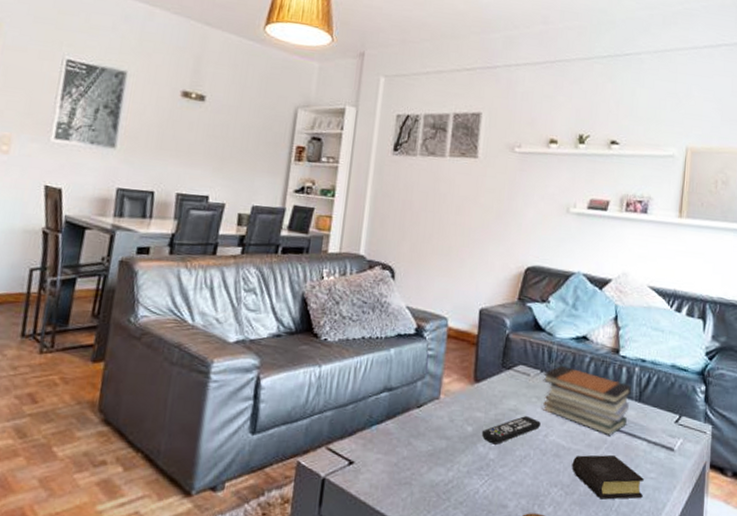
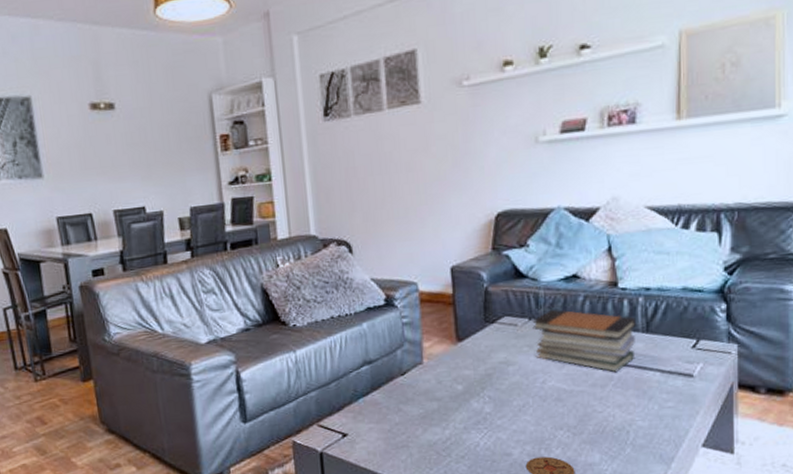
remote control: present [481,416,541,445] -> none [473,366,536,399]
book: present [572,454,644,500] -> none [576,390,661,435]

